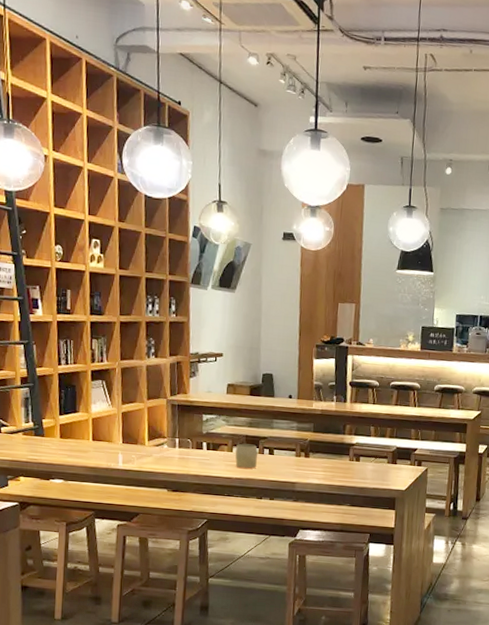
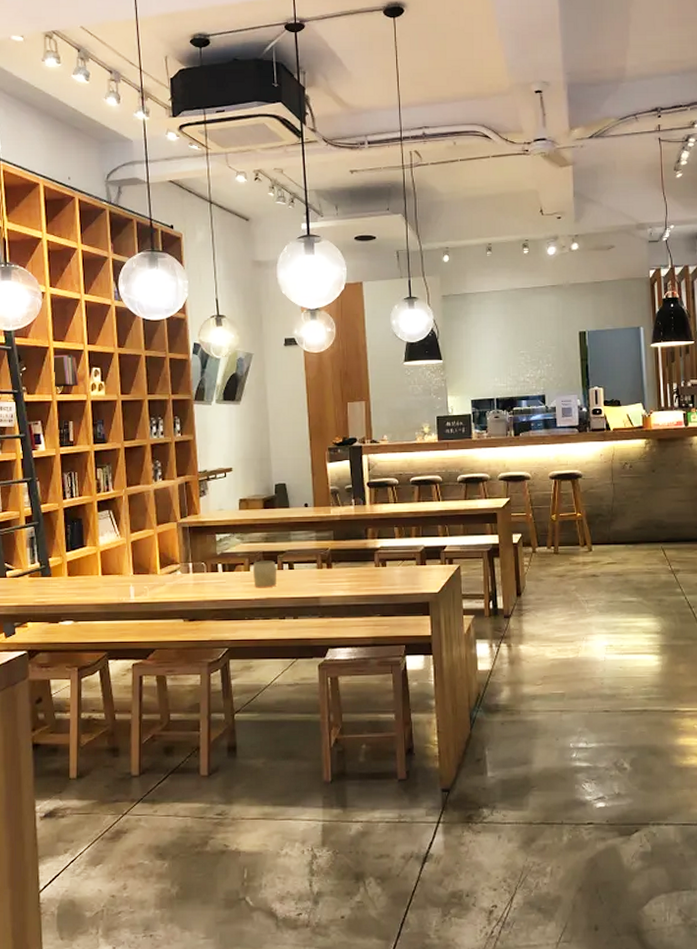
books: none [53,221,78,256] -> present [54,354,79,387]

